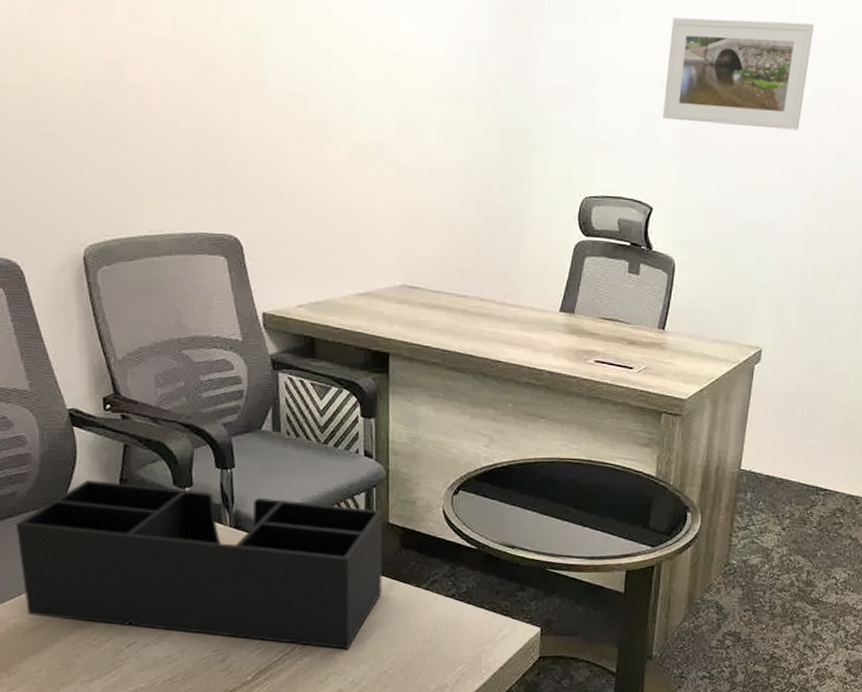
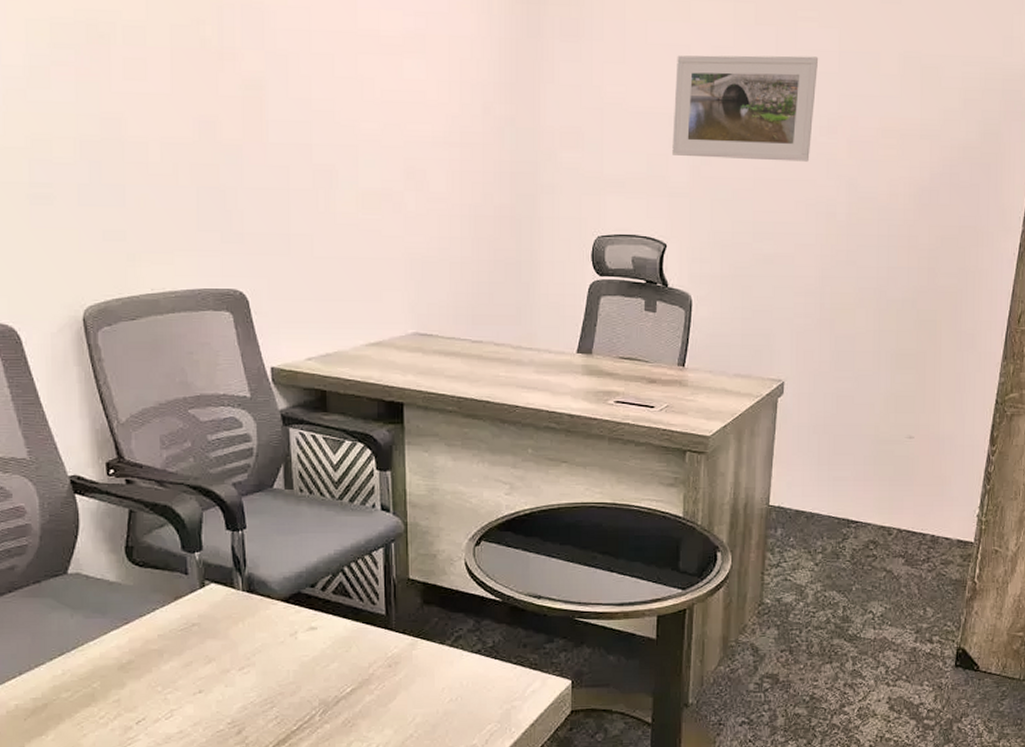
desk organizer: present [15,480,383,649] -> none [15,549,404,714]

